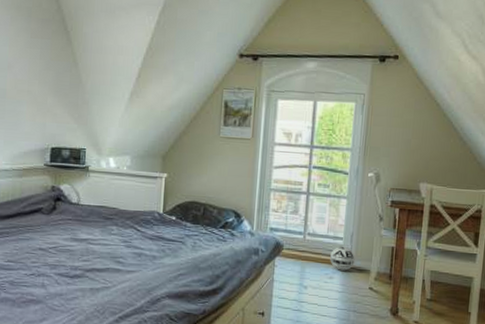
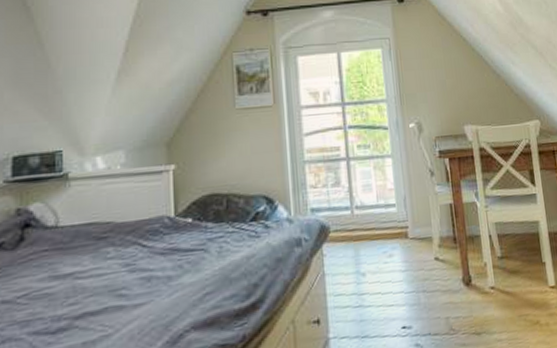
ball: present [330,246,355,271] -> none [385,213,414,245]

